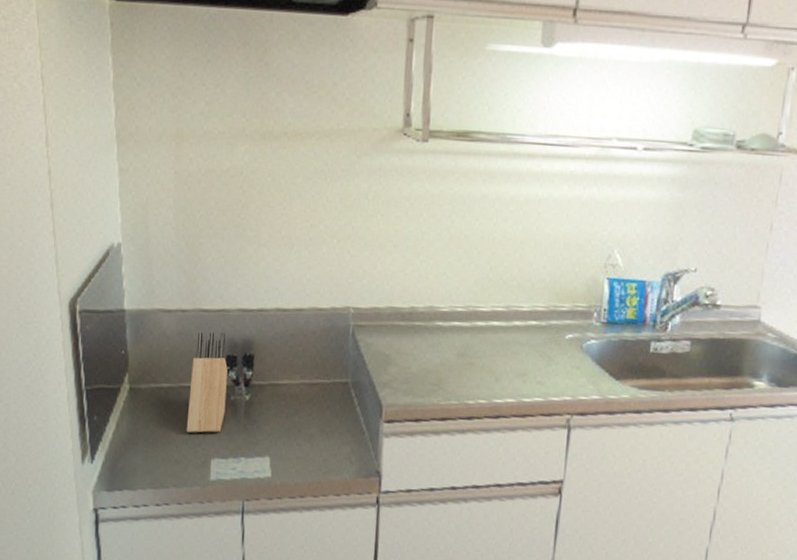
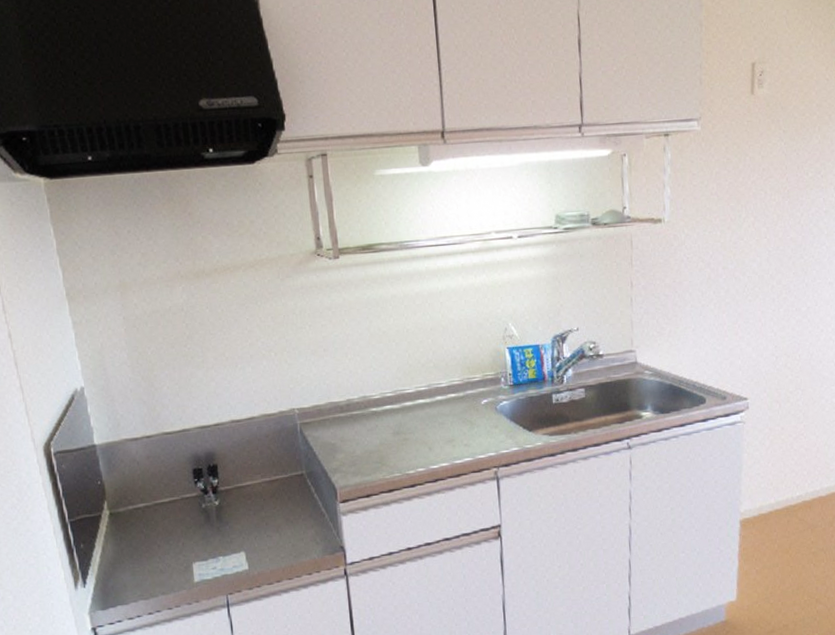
knife block: present [186,332,228,433] -> none [162,449,199,544]

